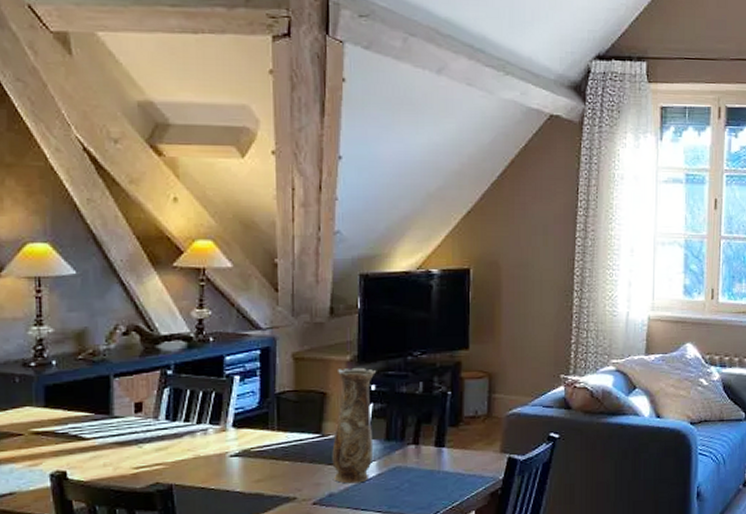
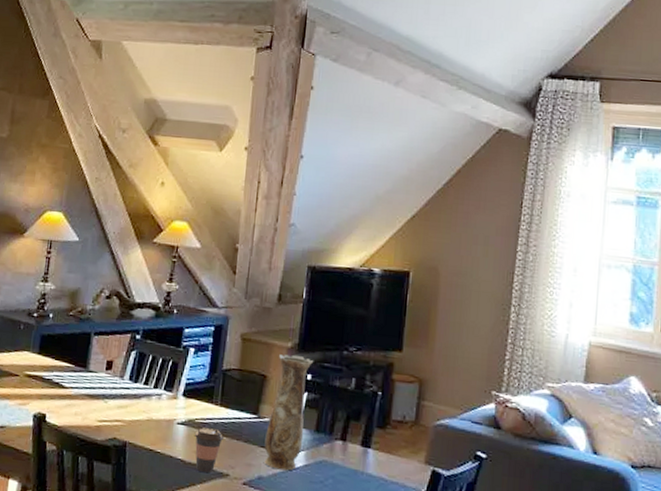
coffee cup: none [251,455,285,500] -> present [194,427,223,473]

